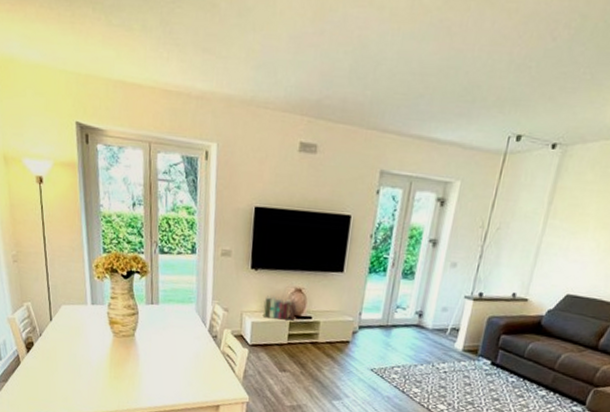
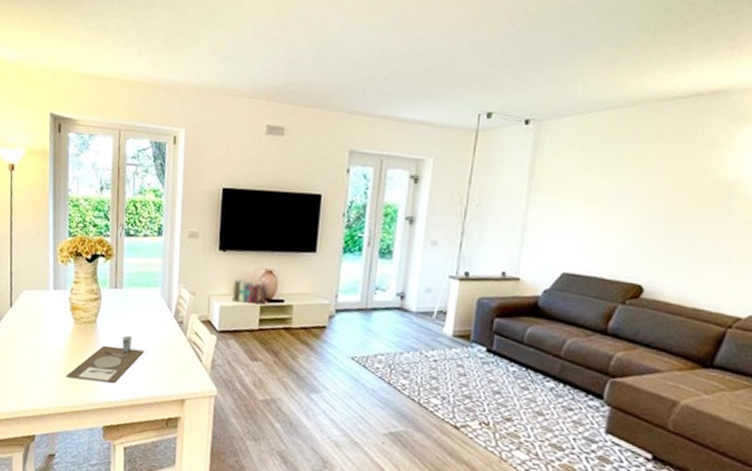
place setting: none [109,349,181,391] -> present [66,336,144,383]

